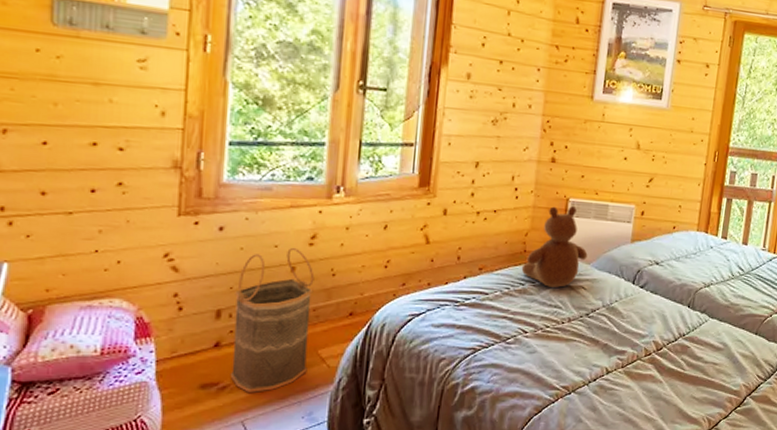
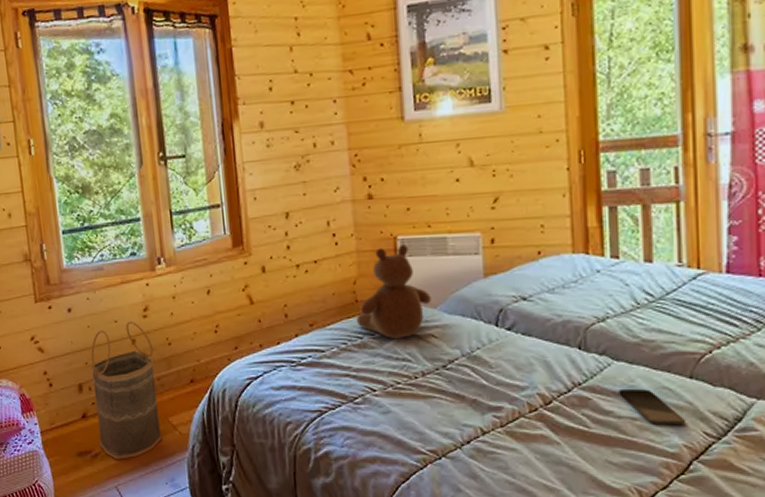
smartphone: none [709,340,748,369] -> present [619,388,687,424]

